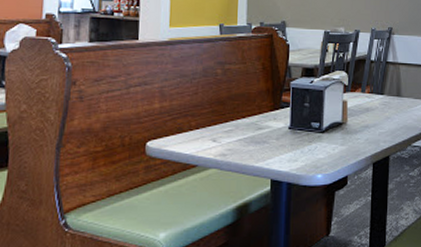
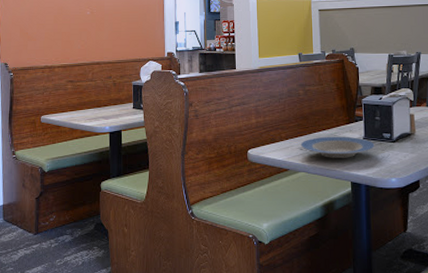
plate: none [213,125,302,152] -> present [300,136,376,158]

